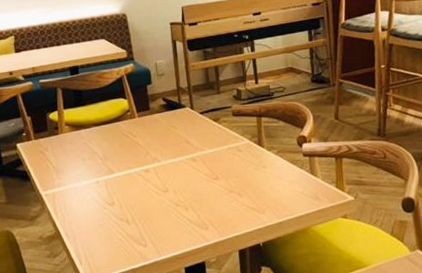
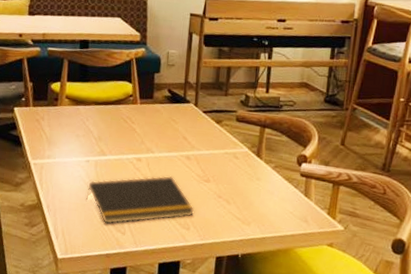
notepad: none [102,180,210,240] -> present [86,175,195,225]

